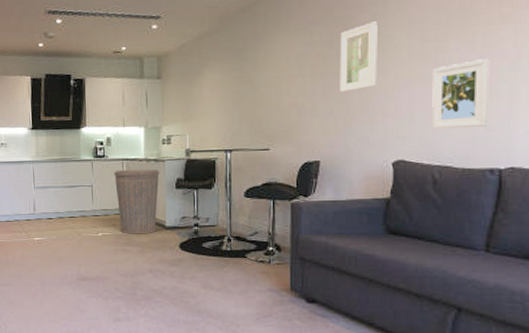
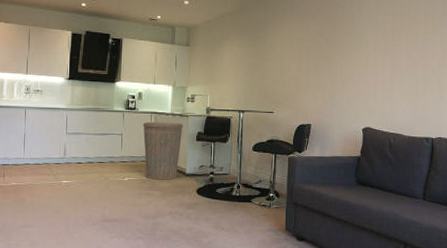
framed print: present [339,21,378,93] -> none [327,21,355,72]
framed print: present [432,59,490,130] -> none [389,57,427,107]

